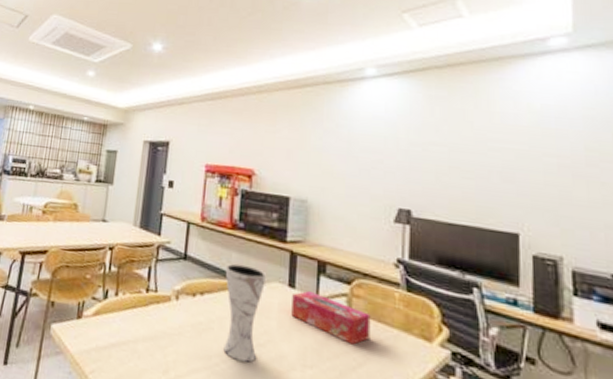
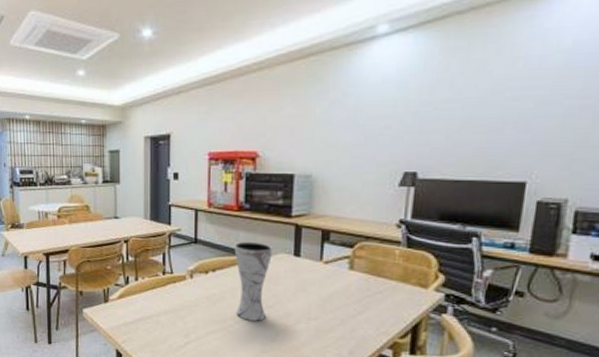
tissue box: present [291,290,371,345] -> none [297,257,371,298]

